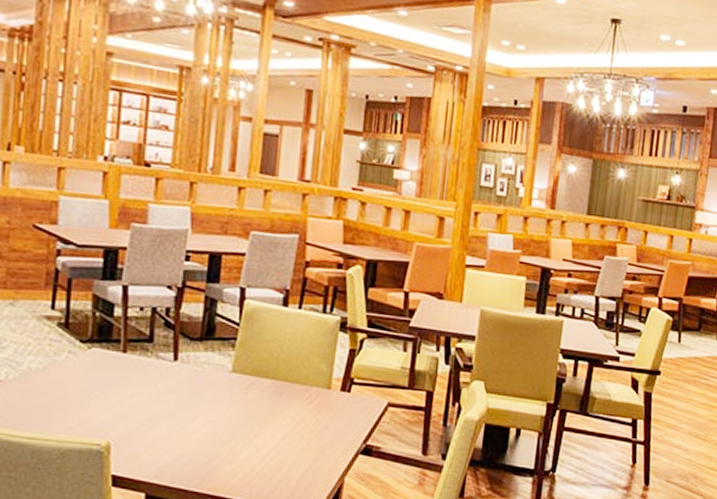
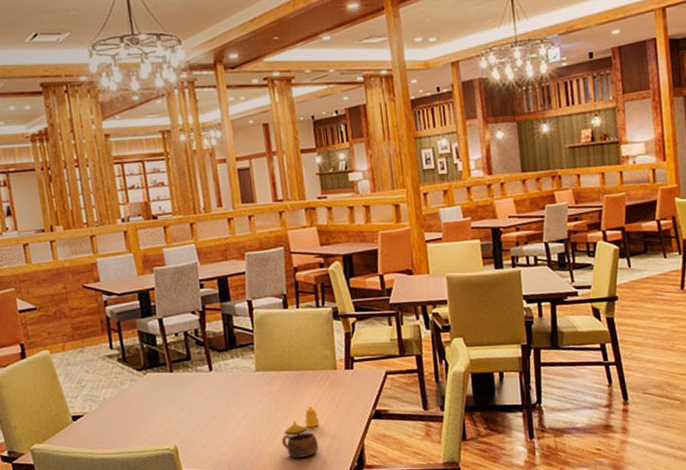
cup: none [245,453,290,485] -> present [282,432,319,459]
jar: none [251,426,297,454] -> present [285,407,320,434]

